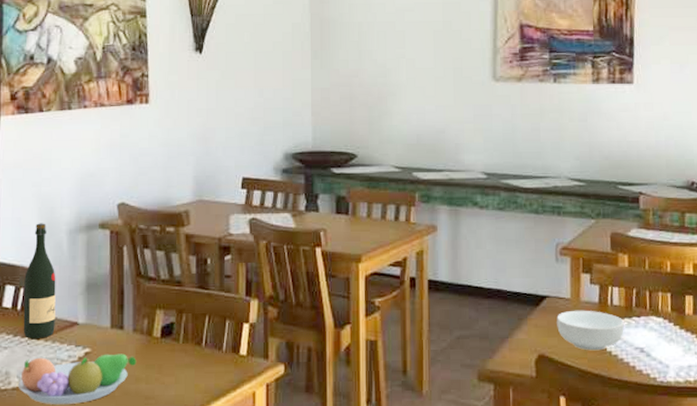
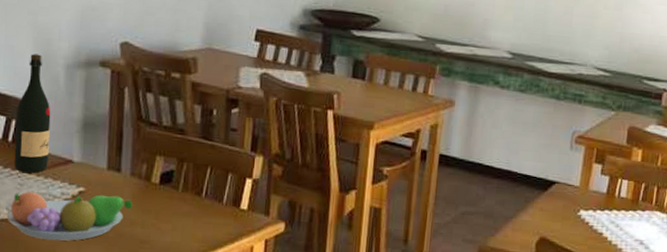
cereal bowl: present [557,310,624,351] -> none [562,198,628,239]

